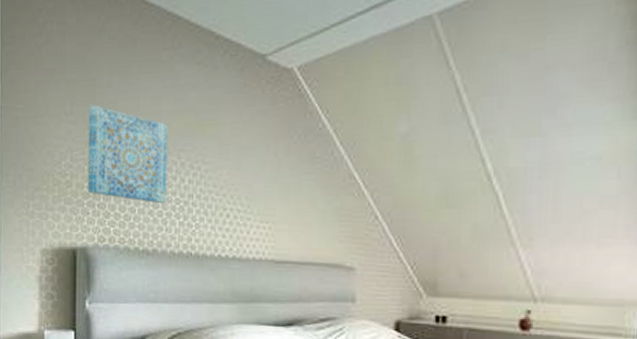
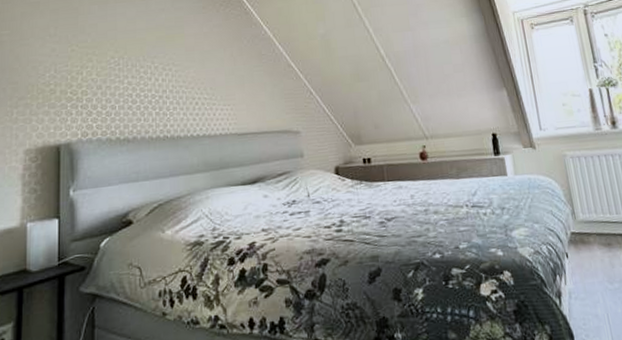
wall art: present [87,104,168,204] -> none [70,27,144,100]

